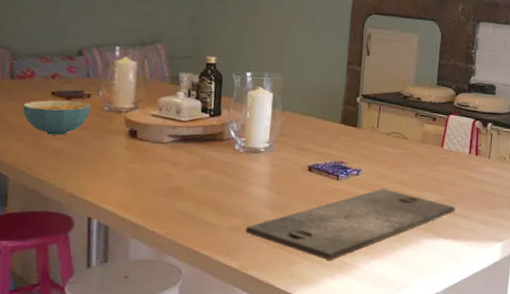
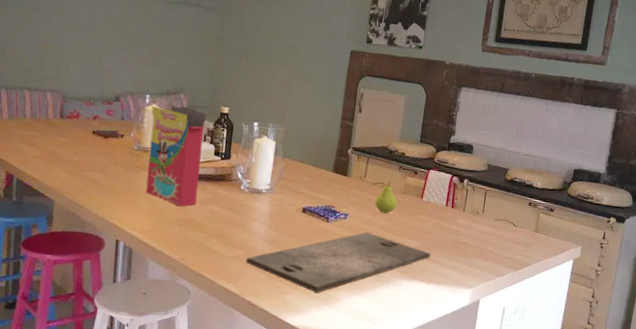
cereal bowl: present [22,100,91,136] -> none [68,137,124,169]
cereal box: none [121,57,191,174] -> present [145,105,207,207]
fruit: none [390,130,416,166] -> present [375,181,398,213]

